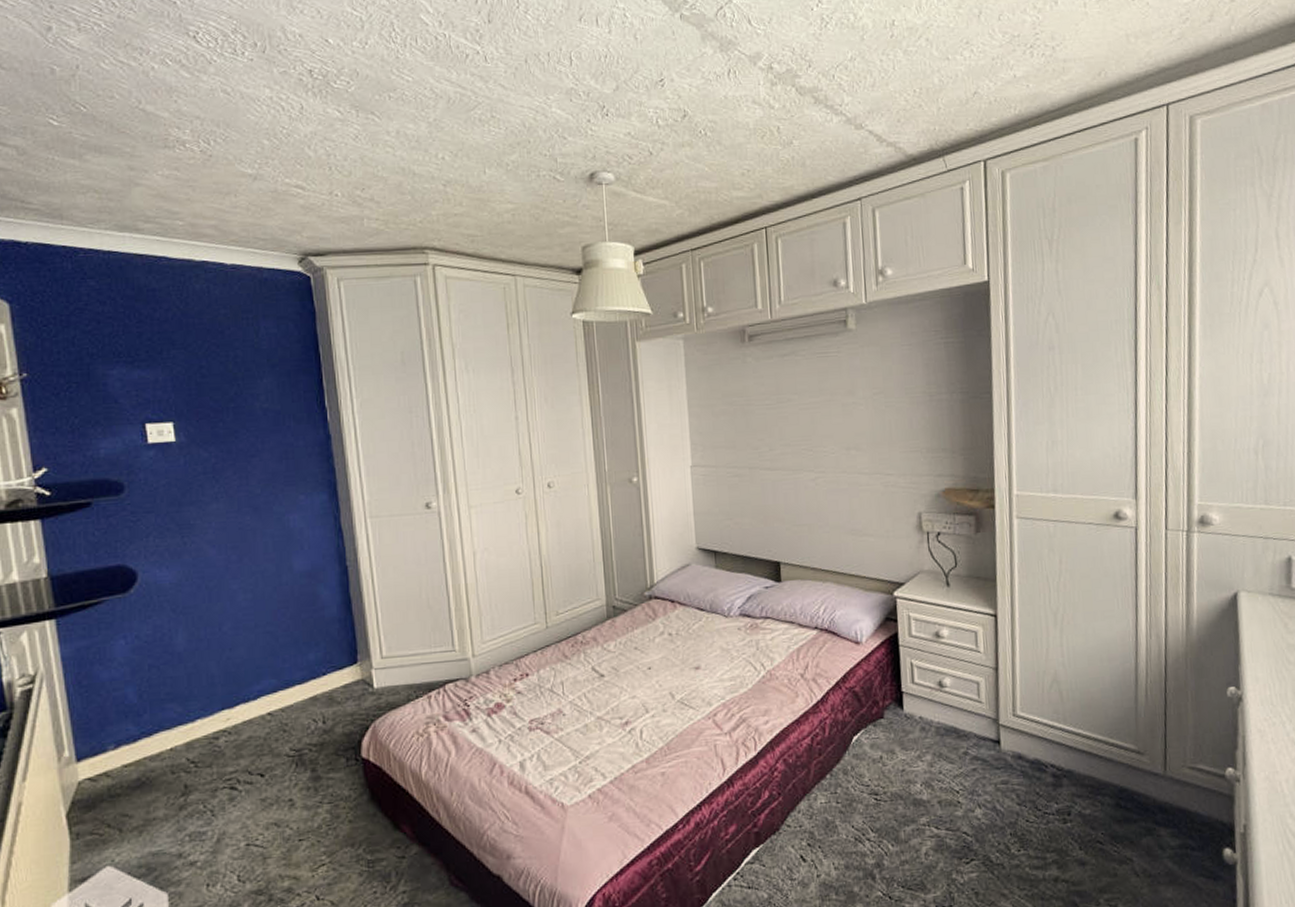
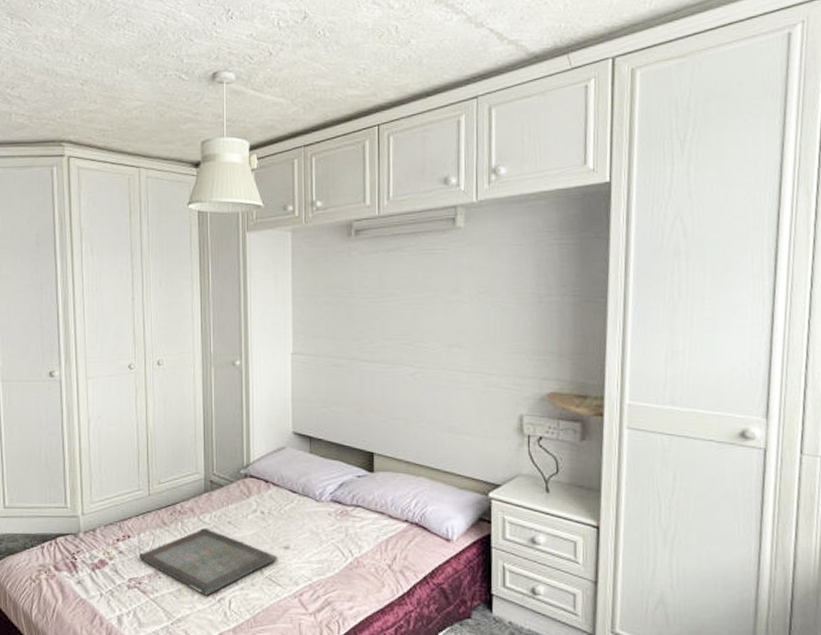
serving tray: none [538,657,689,728] -> present [138,528,278,596]

